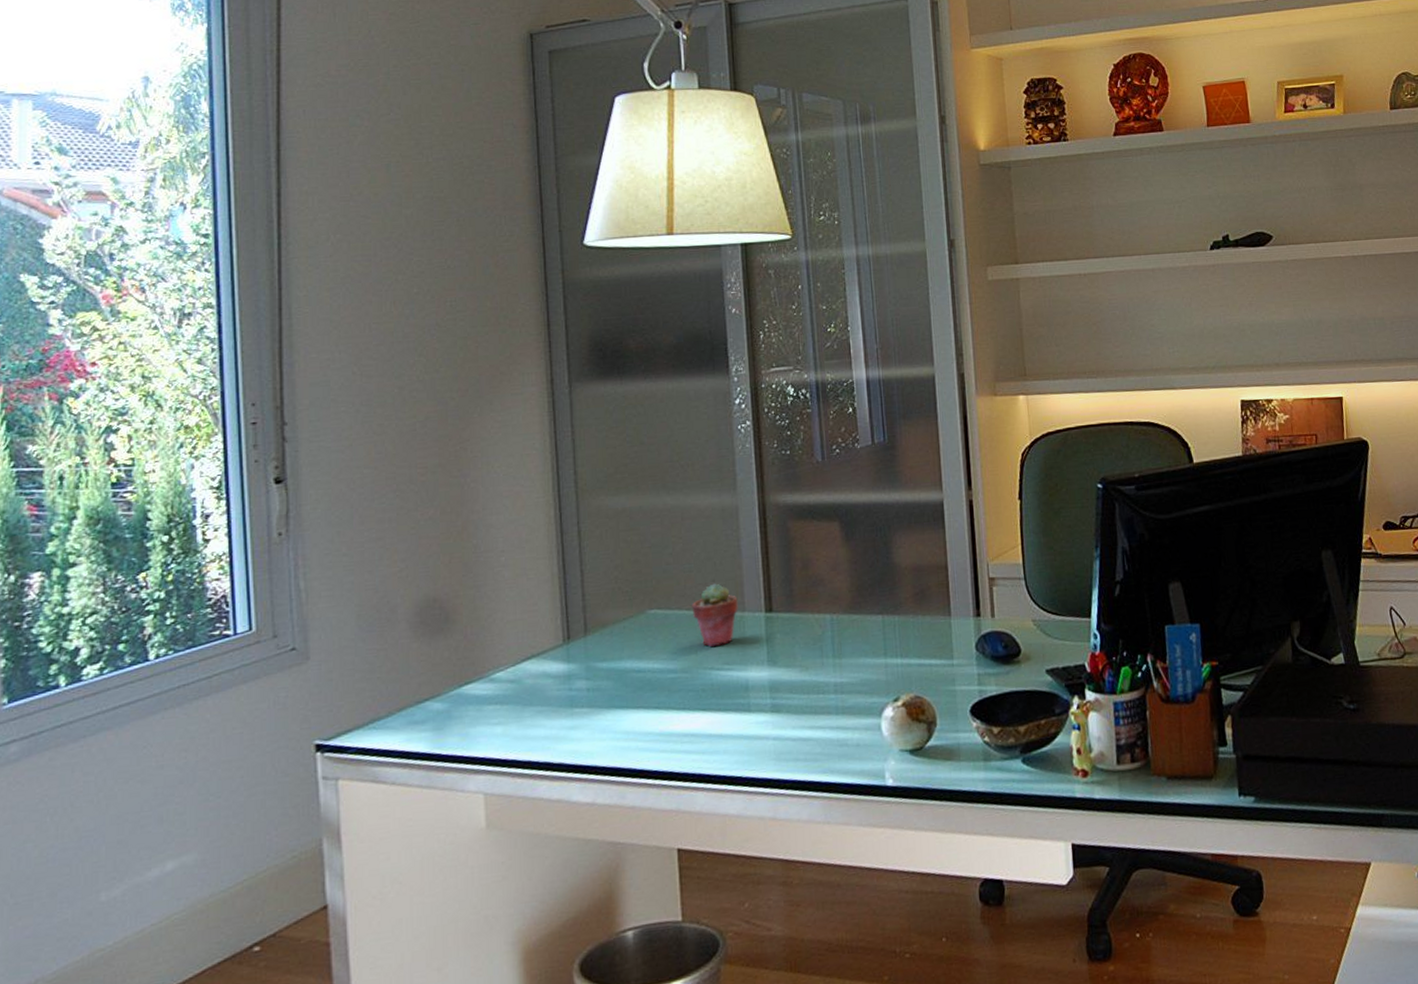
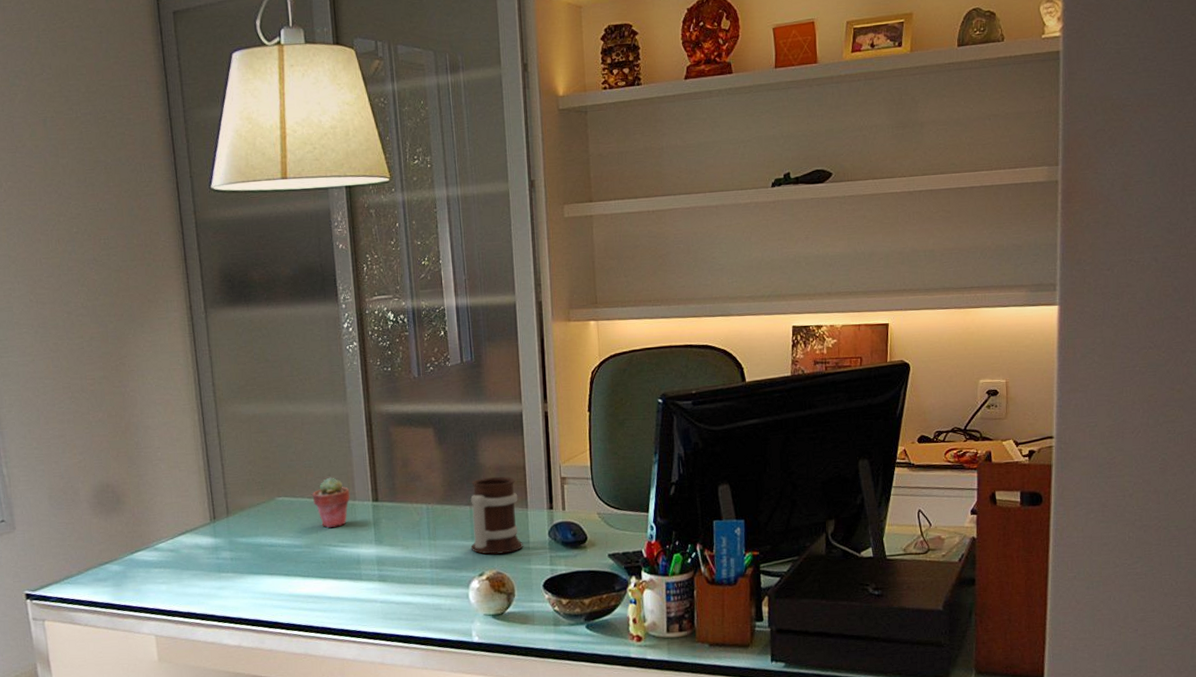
mug: none [883,578,946,675] -> present [470,476,523,555]

